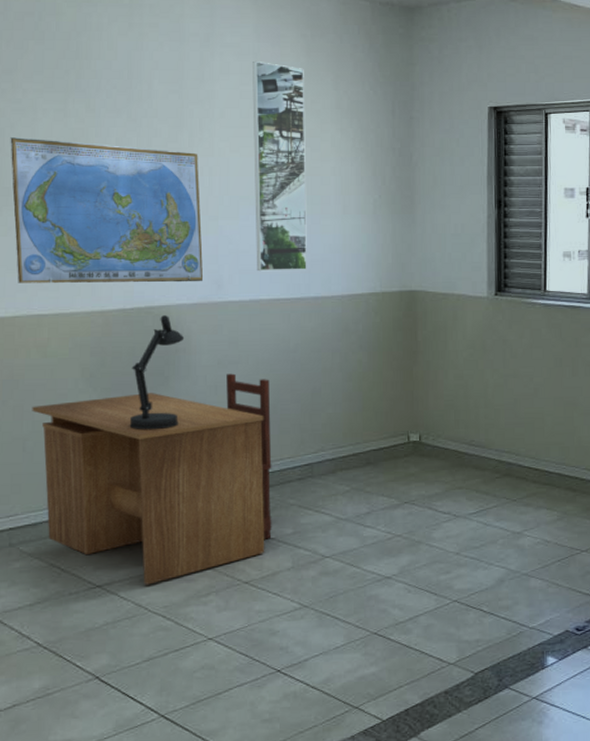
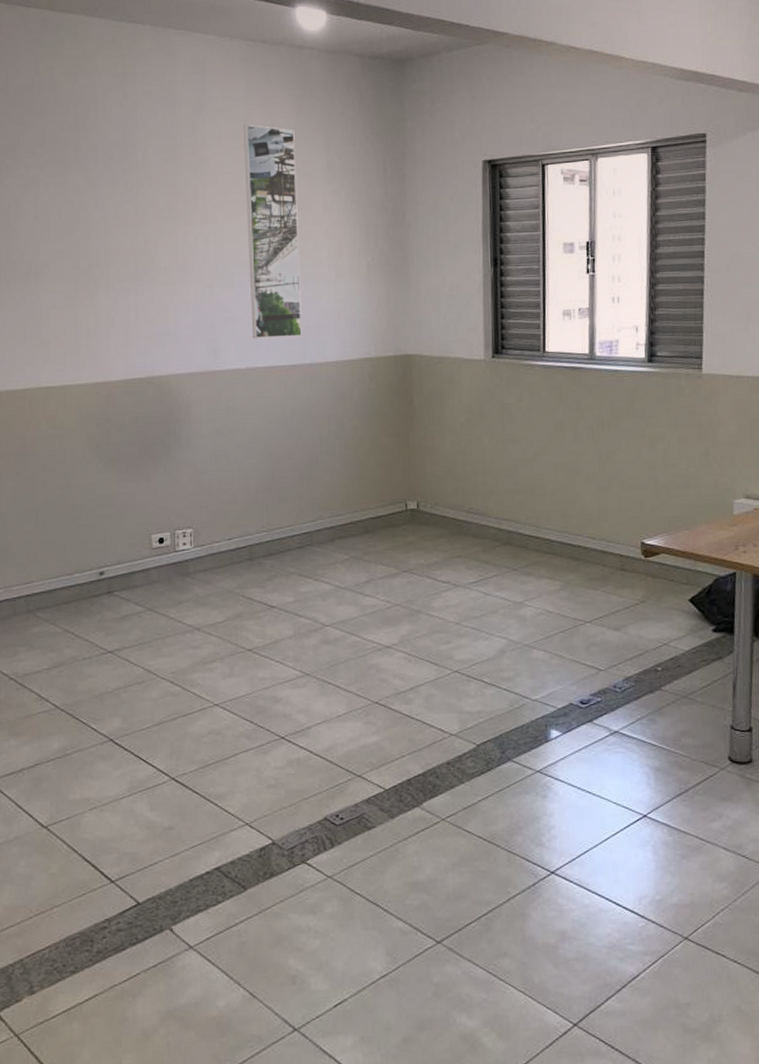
world map: present [10,137,204,283] -> none [15,212,201,357]
desk: present [32,315,272,585] -> none [43,385,273,651]

